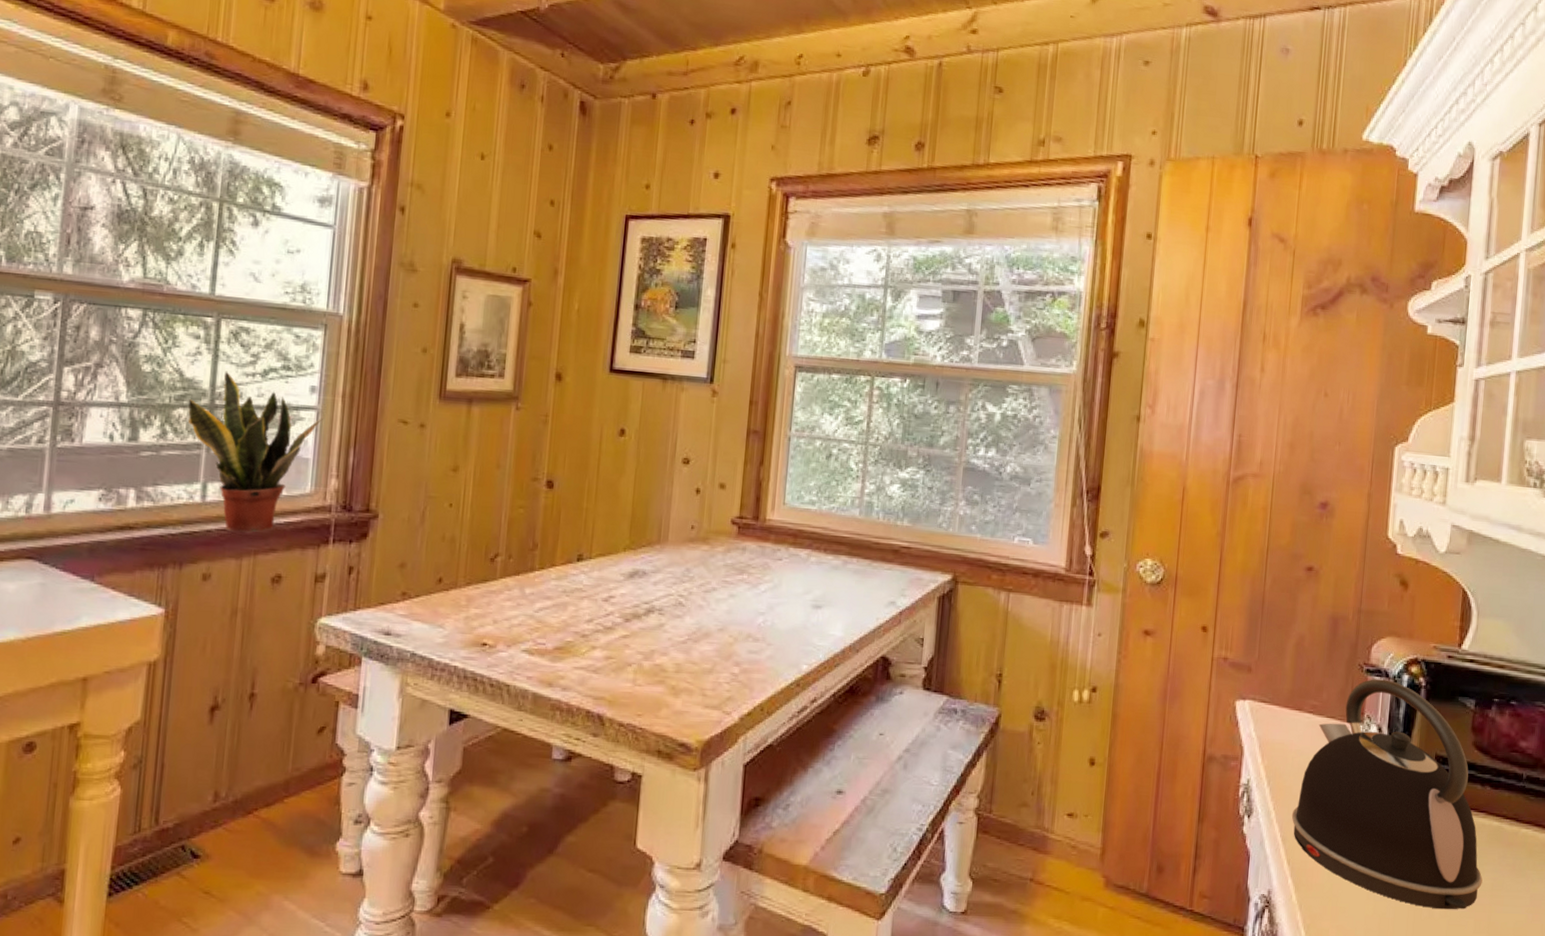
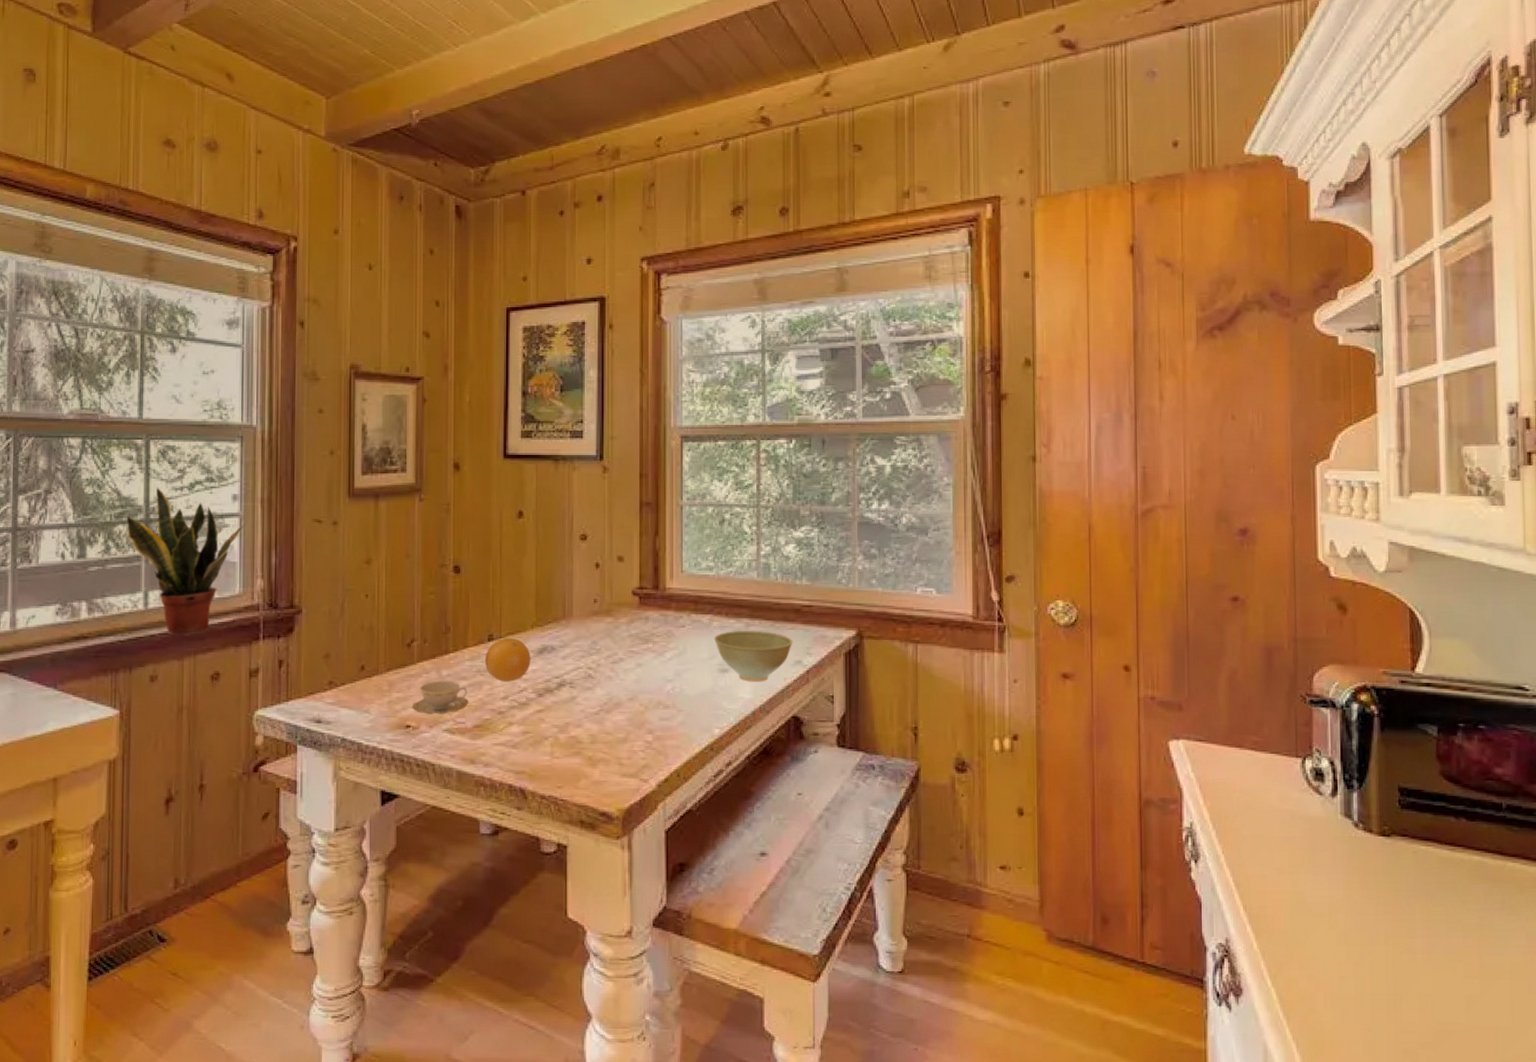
teacup: none [490,598,552,634] -> present [412,680,469,715]
fruit: none [572,559,621,605] -> present [485,638,531,682]
bowl: none [810,567,889,621] -> present [713,631,793,682]
kettle: present [1291,679,1483,910] -> none [1243,710,1468,953]

